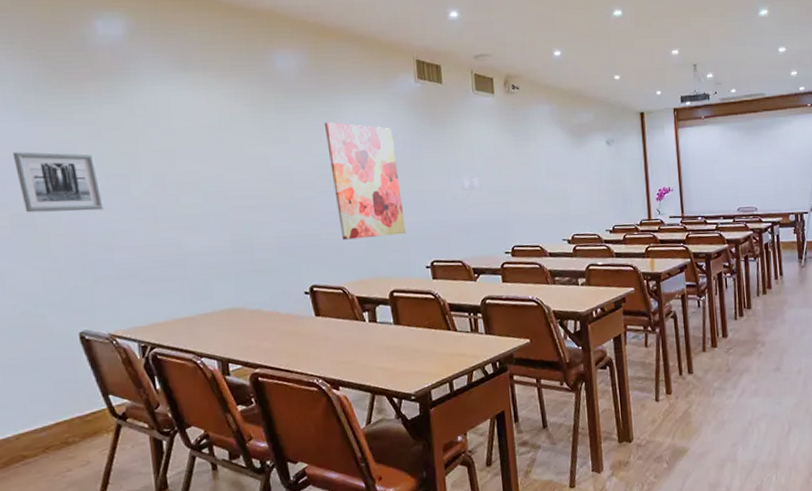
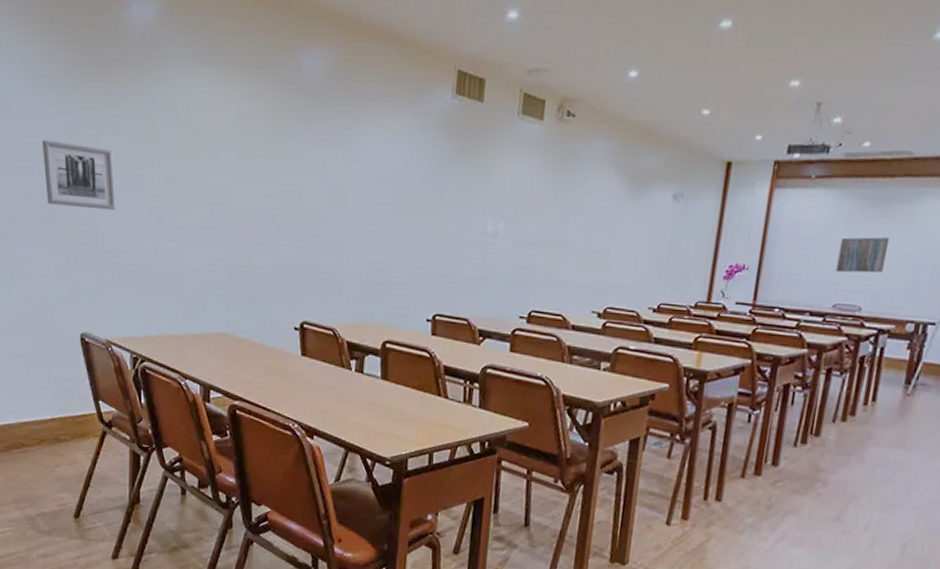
wall art: present [324,122,406,240] -> none [341,138,416,279]
wall art: none [732,155,765,185] -> present [835,237,890,273]

